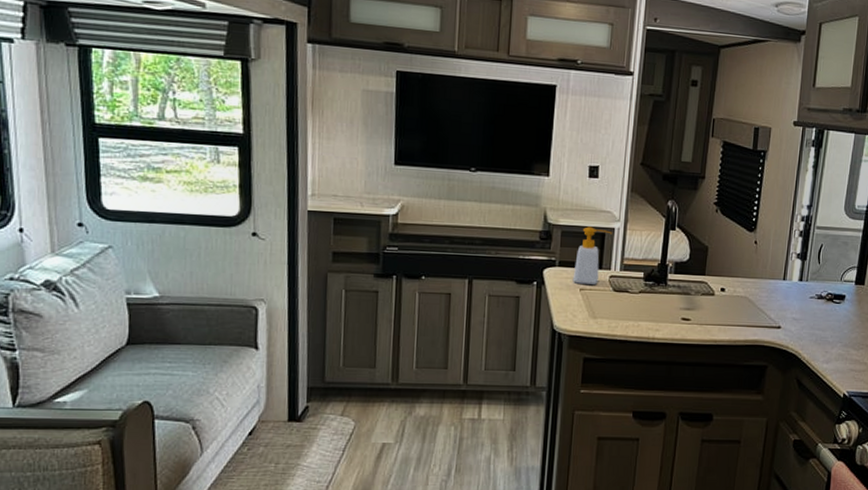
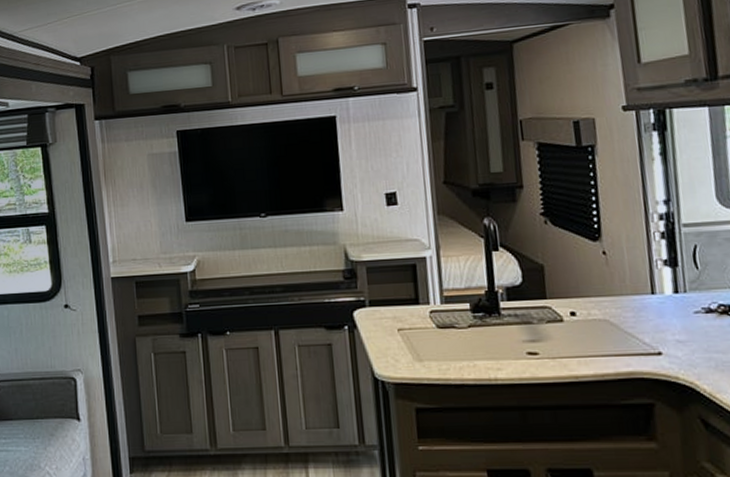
soap bottle: present [572,226,613,284] -> none [387,258,425,324]

